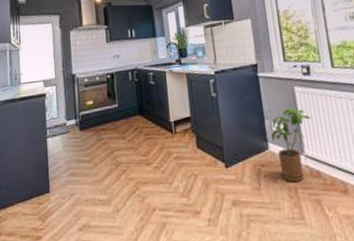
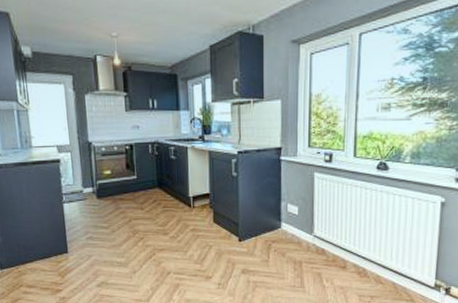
house plant: present [270,107,312,183] -> none [285,192,326,257]

